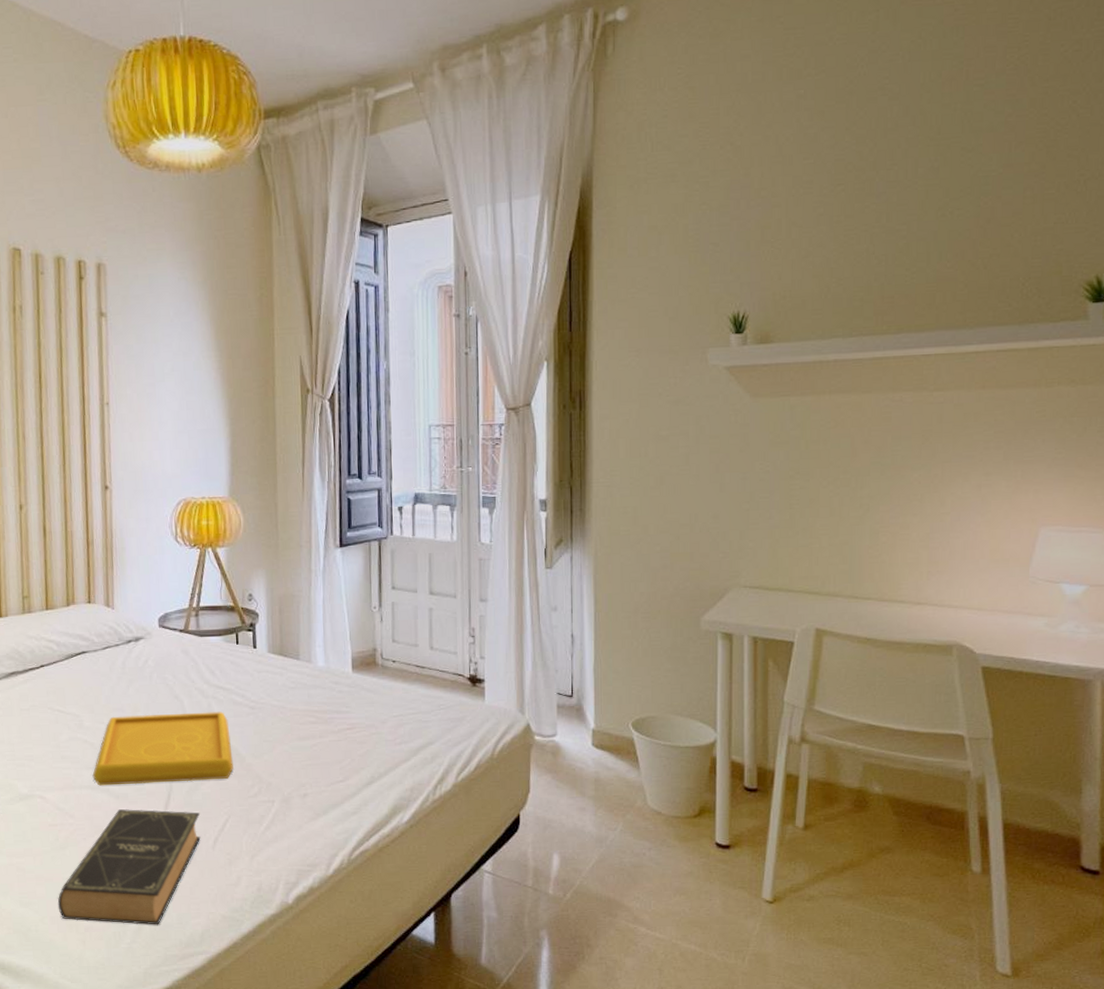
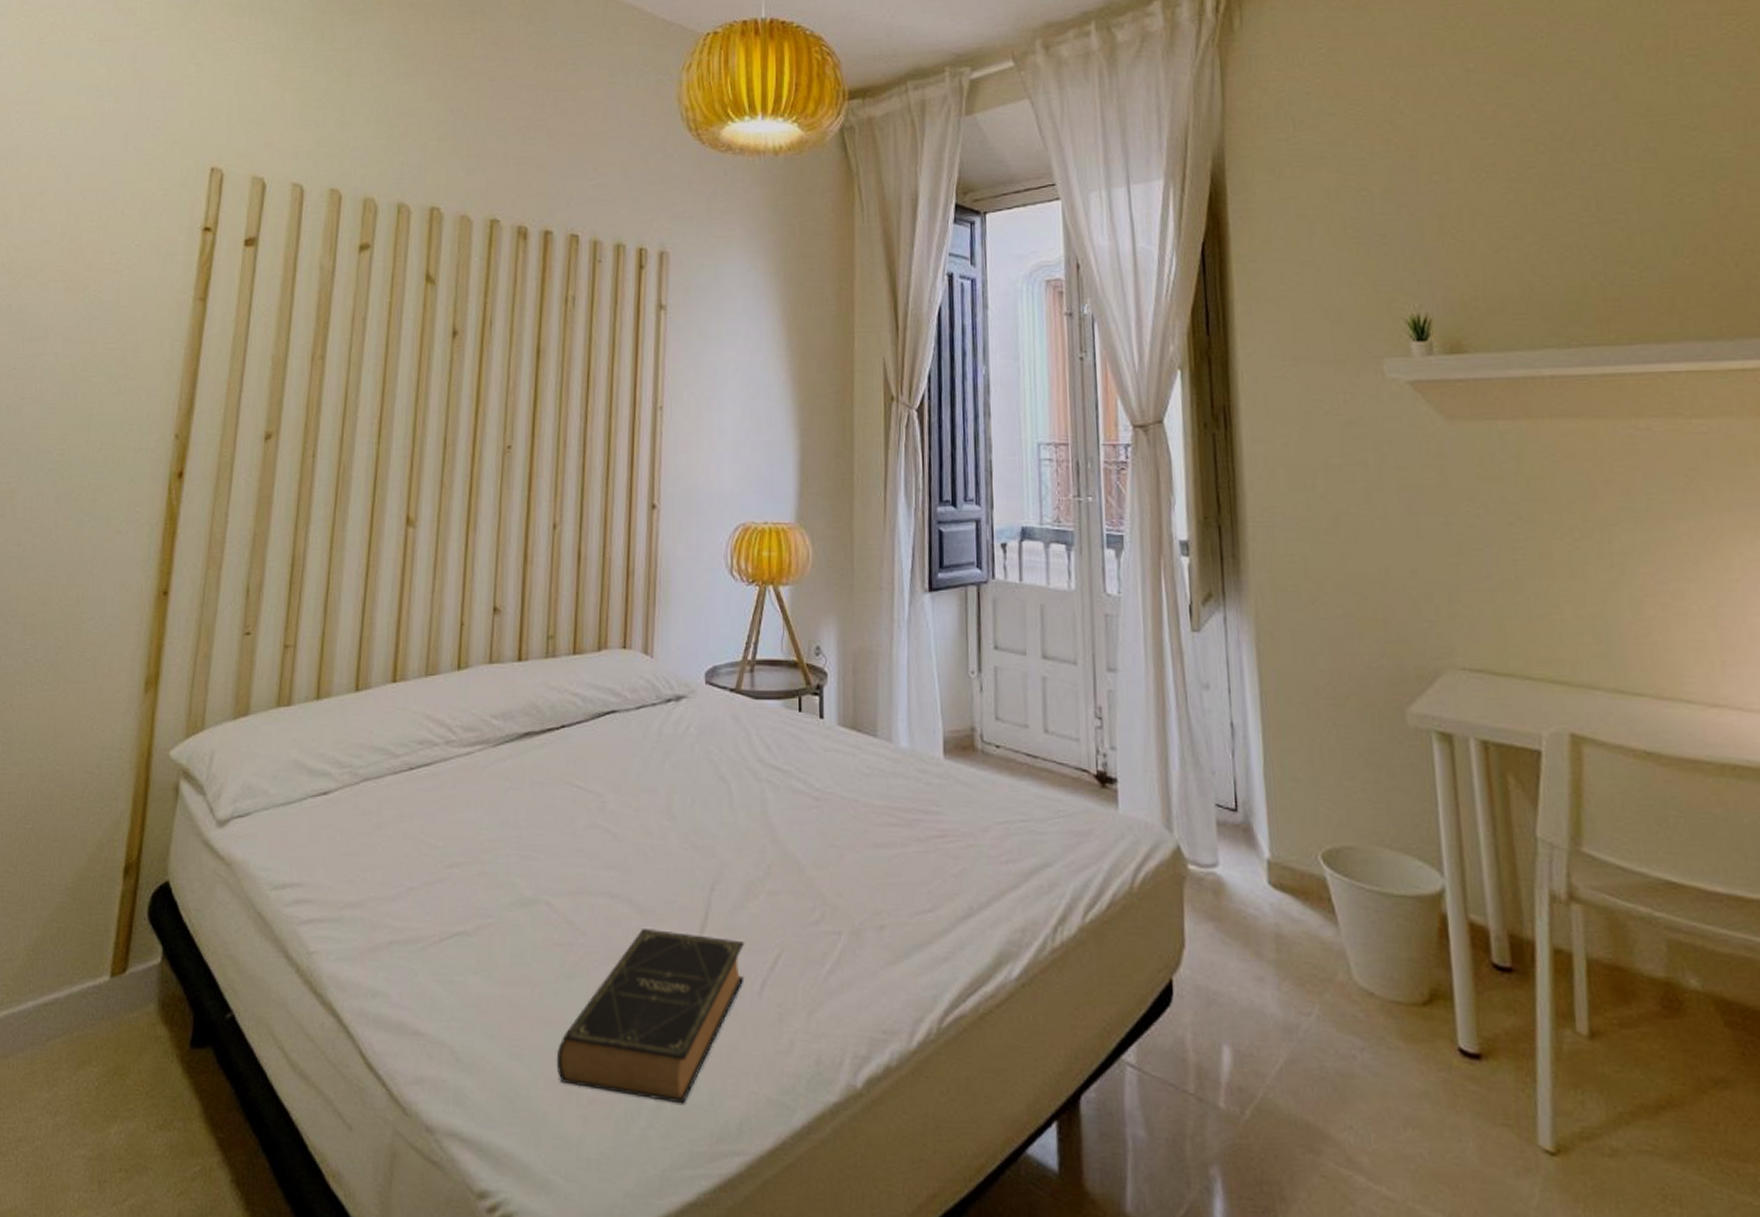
serving tray: present [92,711,234,786] -> none [613,798,790,897]

